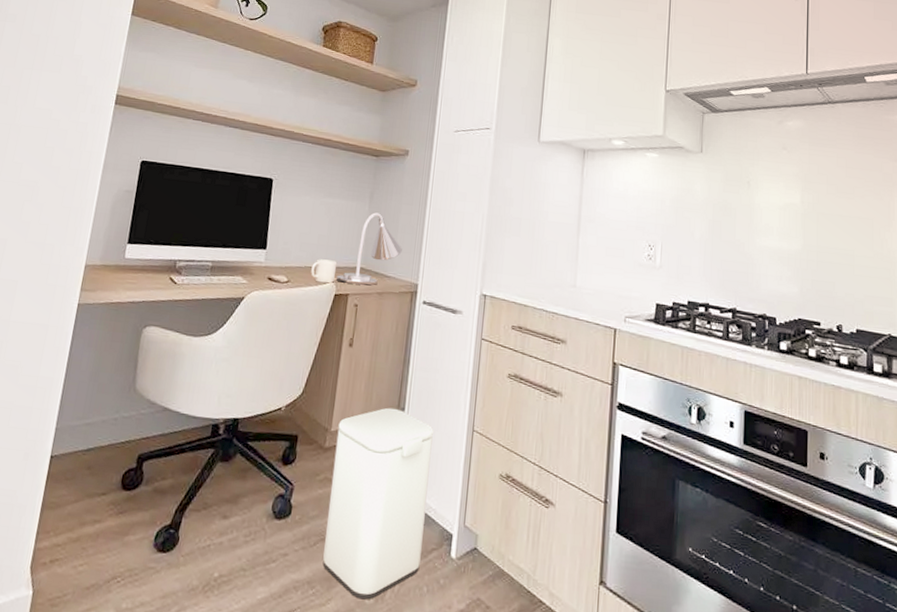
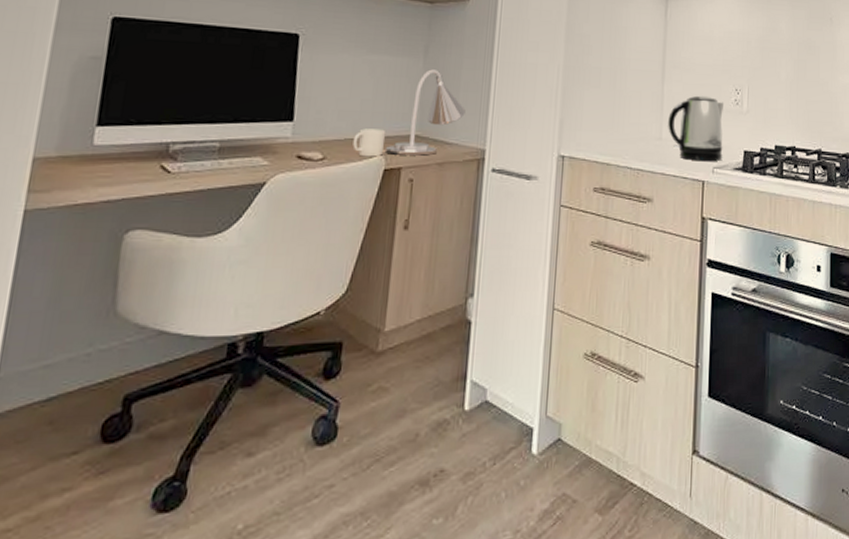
pedal bin: present [322,407,434,600] -> none [378,295,508,521]
kettle: none [582,248,638,311] -> present [668,95,725,162]

